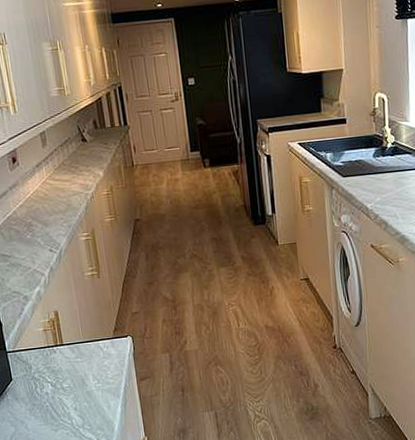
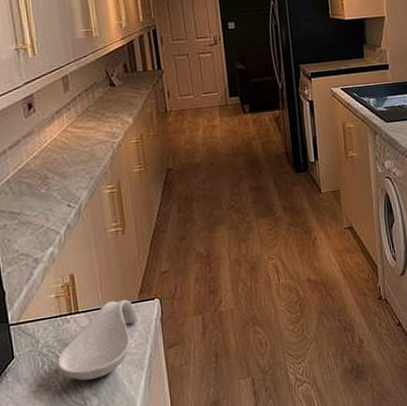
spoon rest: none [47,335,114,403] -> present [57,299,139,381]

